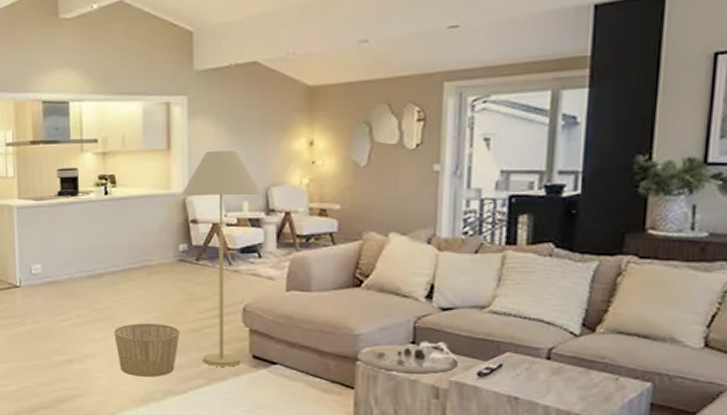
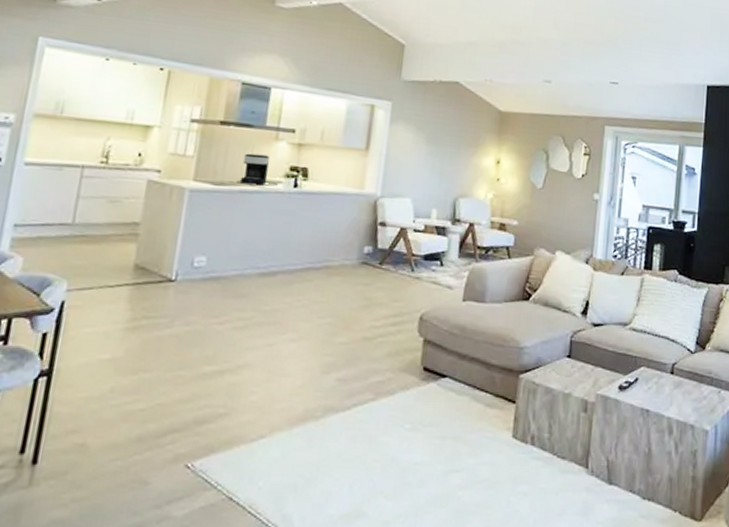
basket: present [114,323,180,377] -> none [278,329,353,392]
floor lamp: present [181,150,262,367] -> none [373,156,451,380]
decorative tray: present [357,340,458,374] -> none [520,354,604,388]

